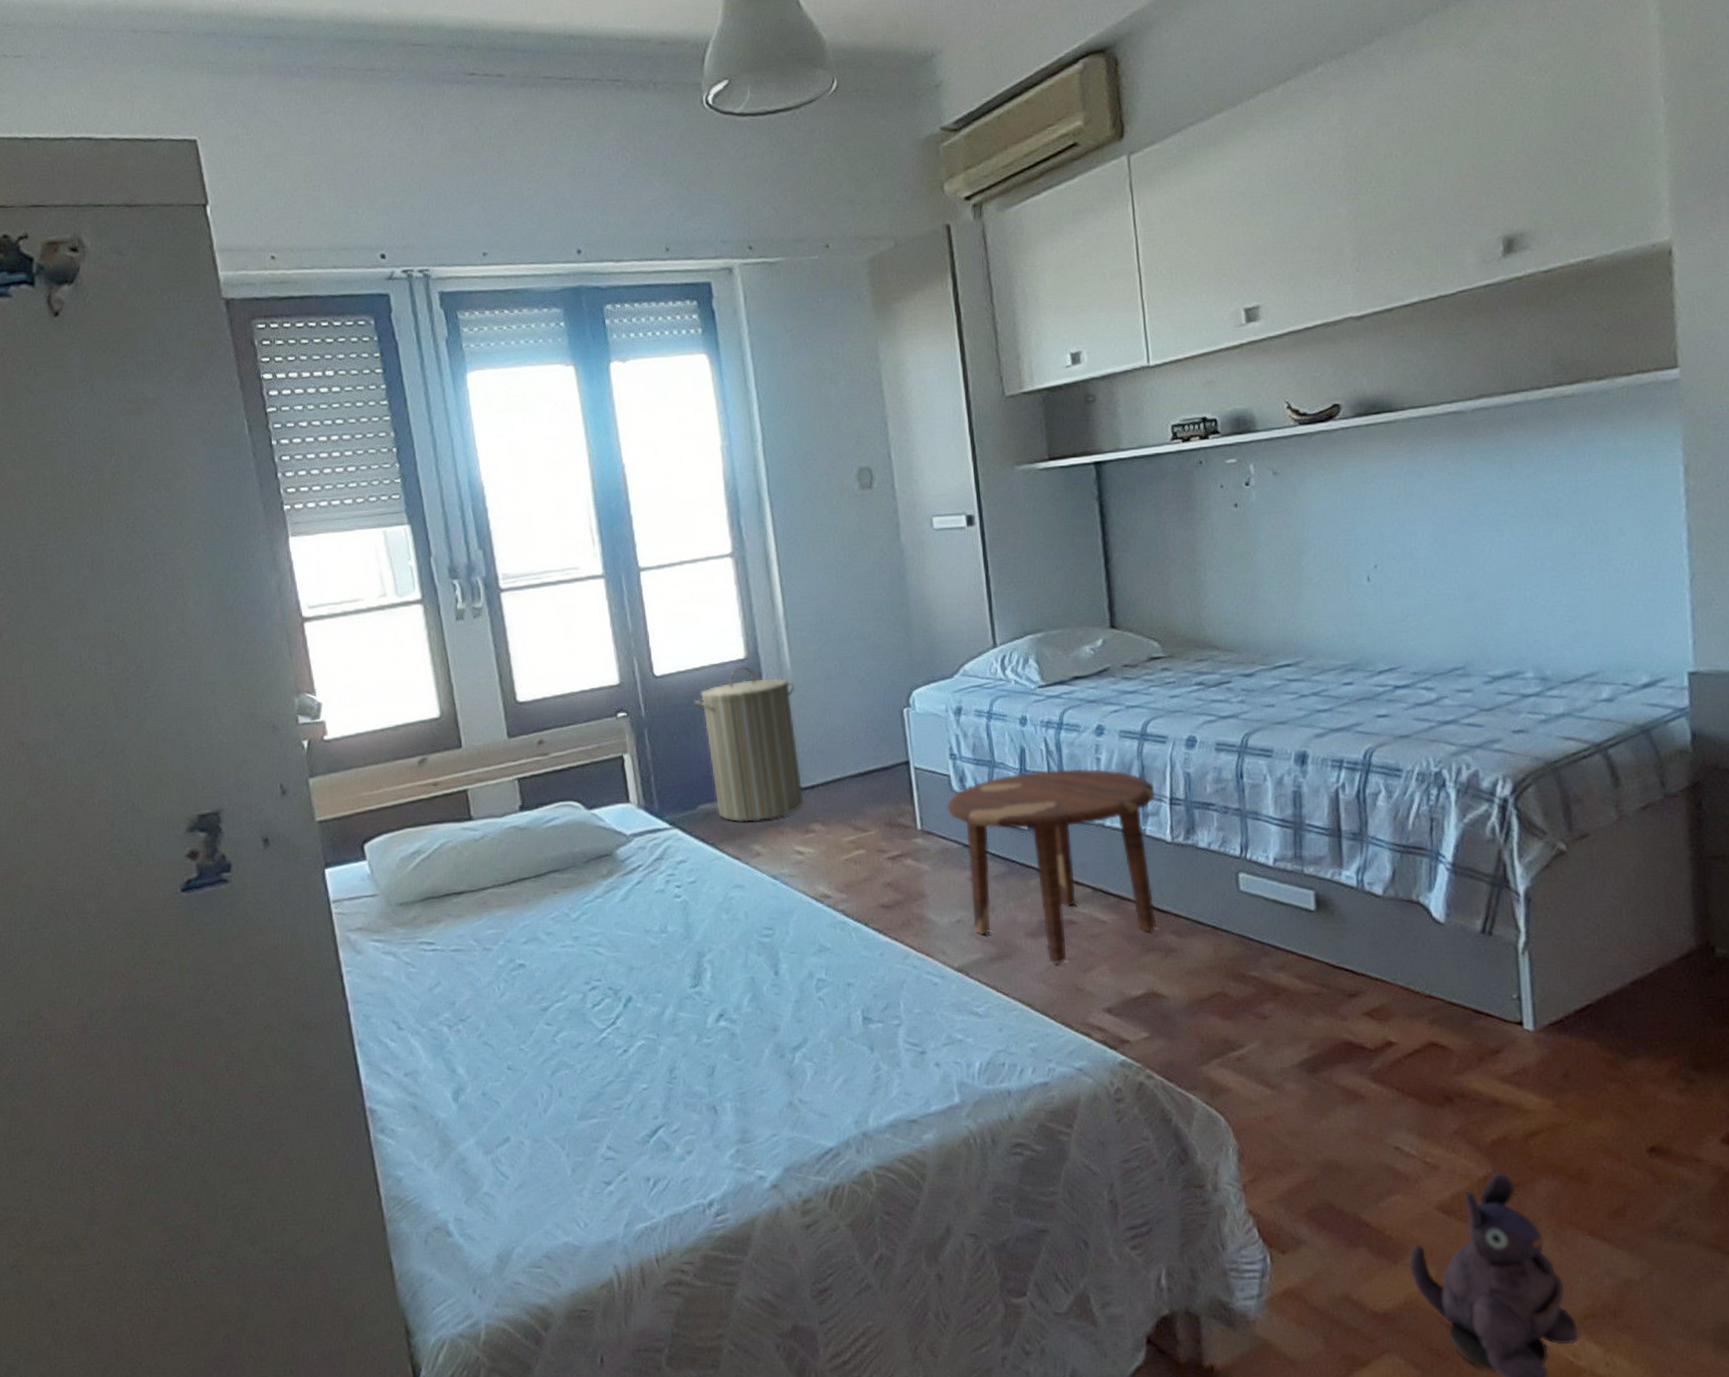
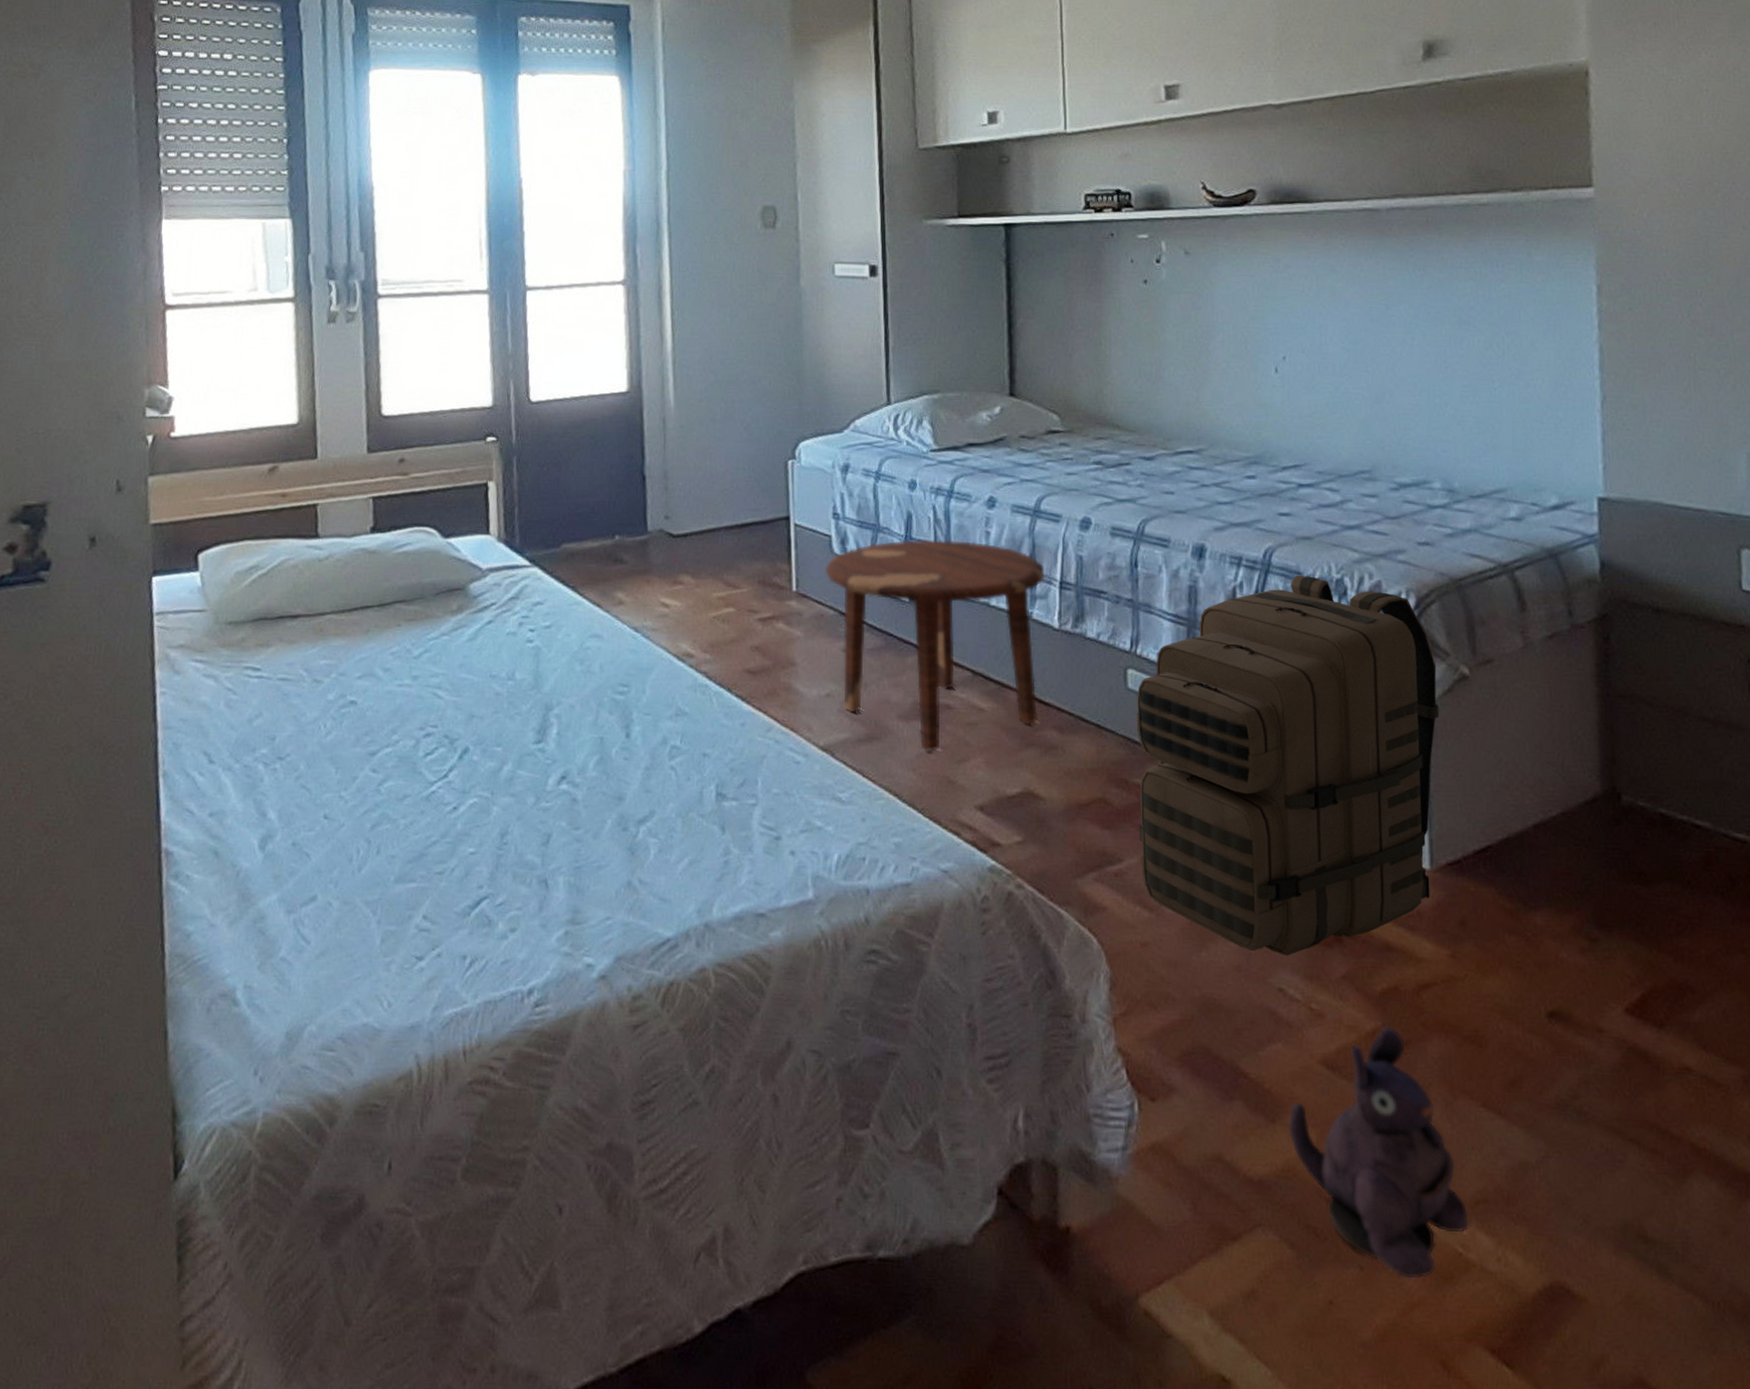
laundry hamper: present [693,665,804,822] -> none [568,399,677,567]
backpack: none [1249,771,1539,1118] -> present [1136,574,1440,956]

